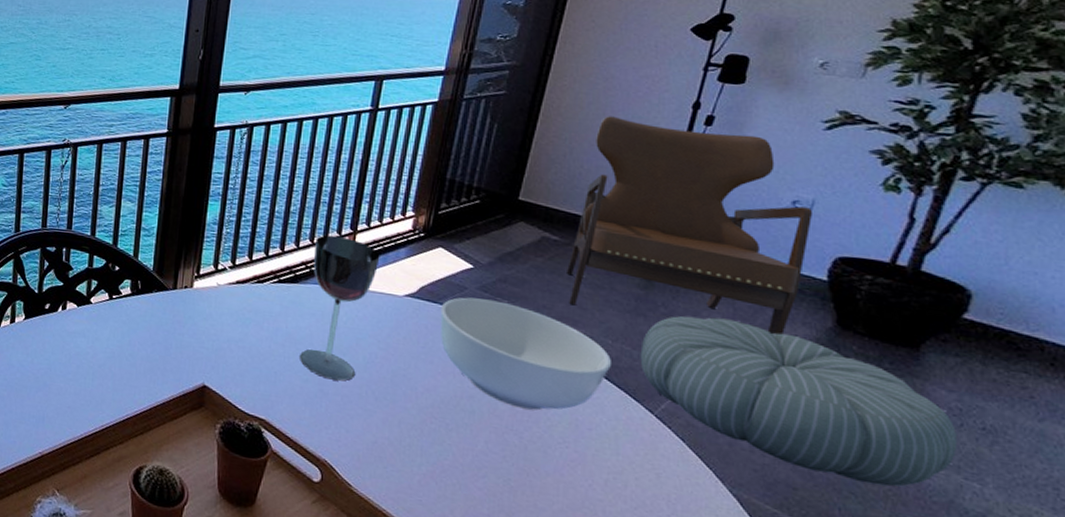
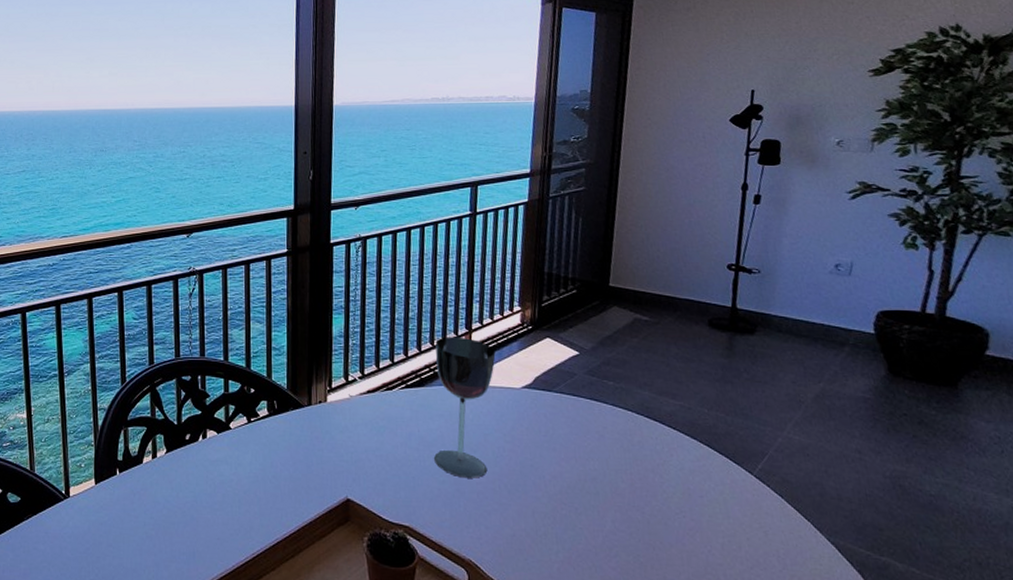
bowl: present [440,297,613,410] -> none [555,383,711,484]
armchair: present [567,116,812,335] -> none [659,202,854,388]
pouf: present [640,316,958,487] -> none [733,377,1003,517]

